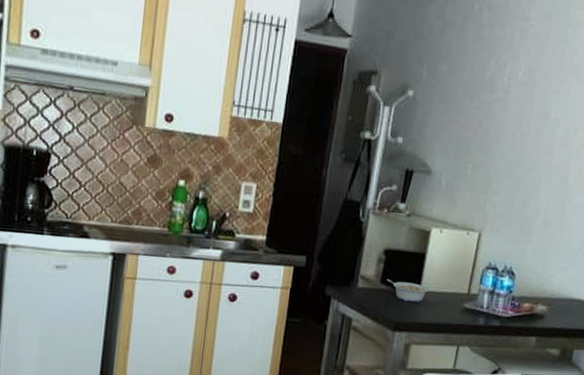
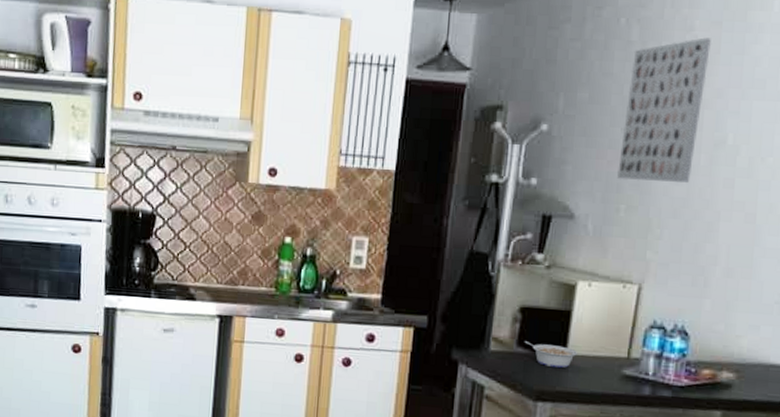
wall art: none [466,27,543,149] -> present [617,37,711,184]

